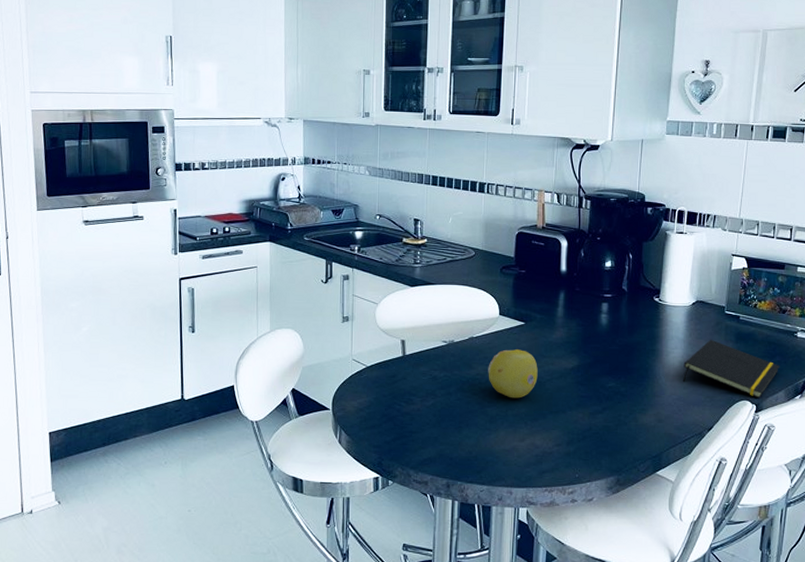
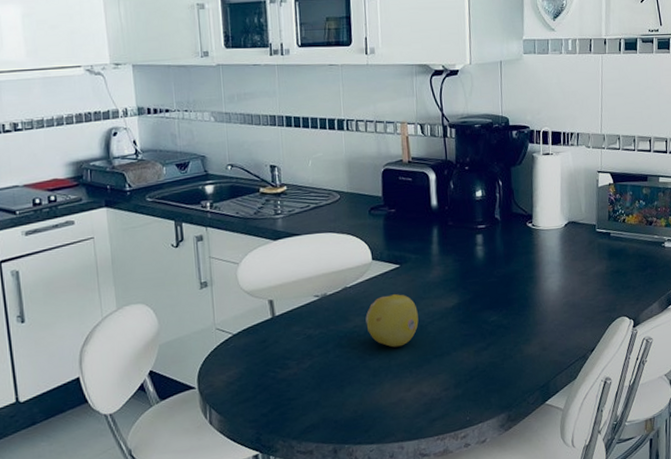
notepad: present [682,339,780,399] -> none [562,259,652,313]

